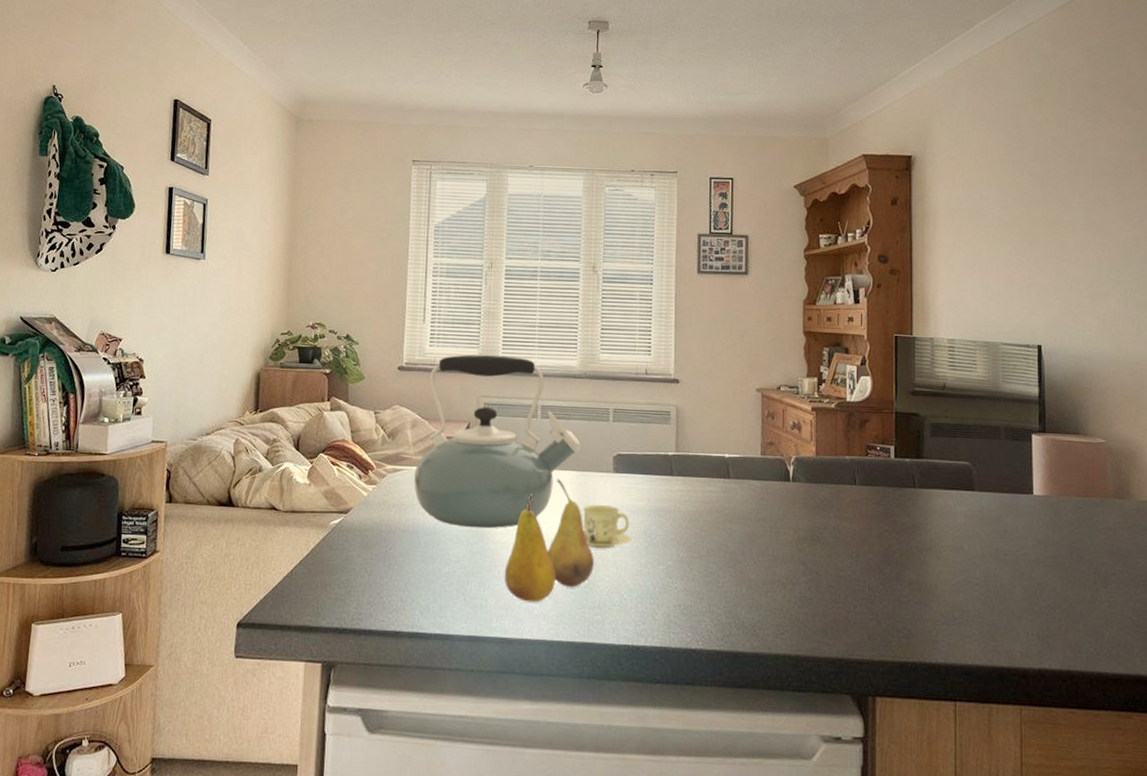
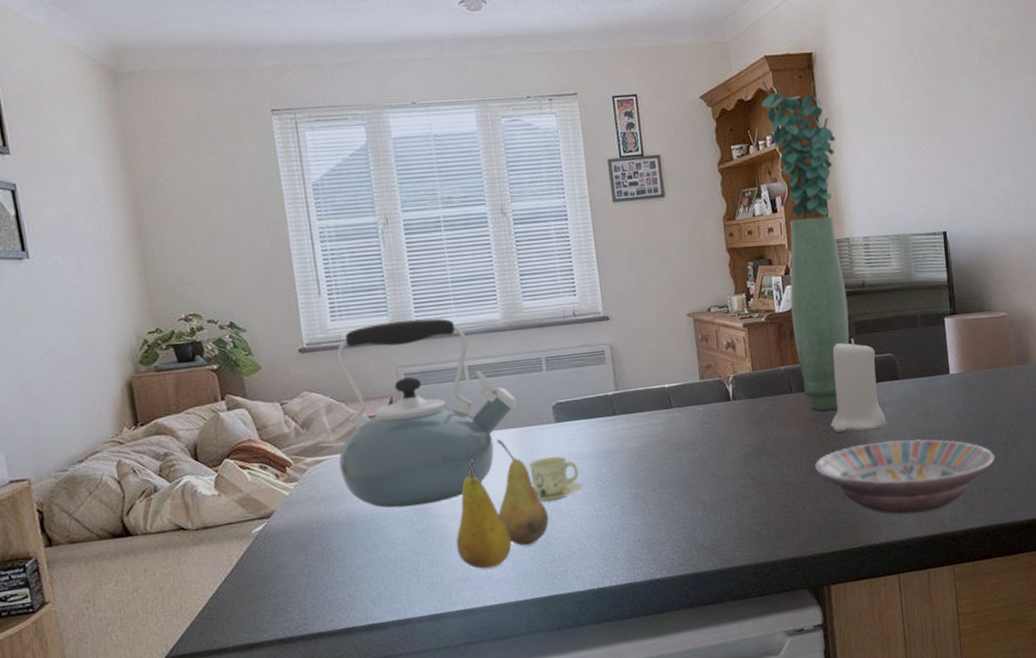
vase: none [854,178,928,510] -> present [761,81,850,412]
bowl: none [872,551,1080,640] -> present [815,439,995,515]
candle: none [894,440,956,539] -> present [831,338,886,433]

